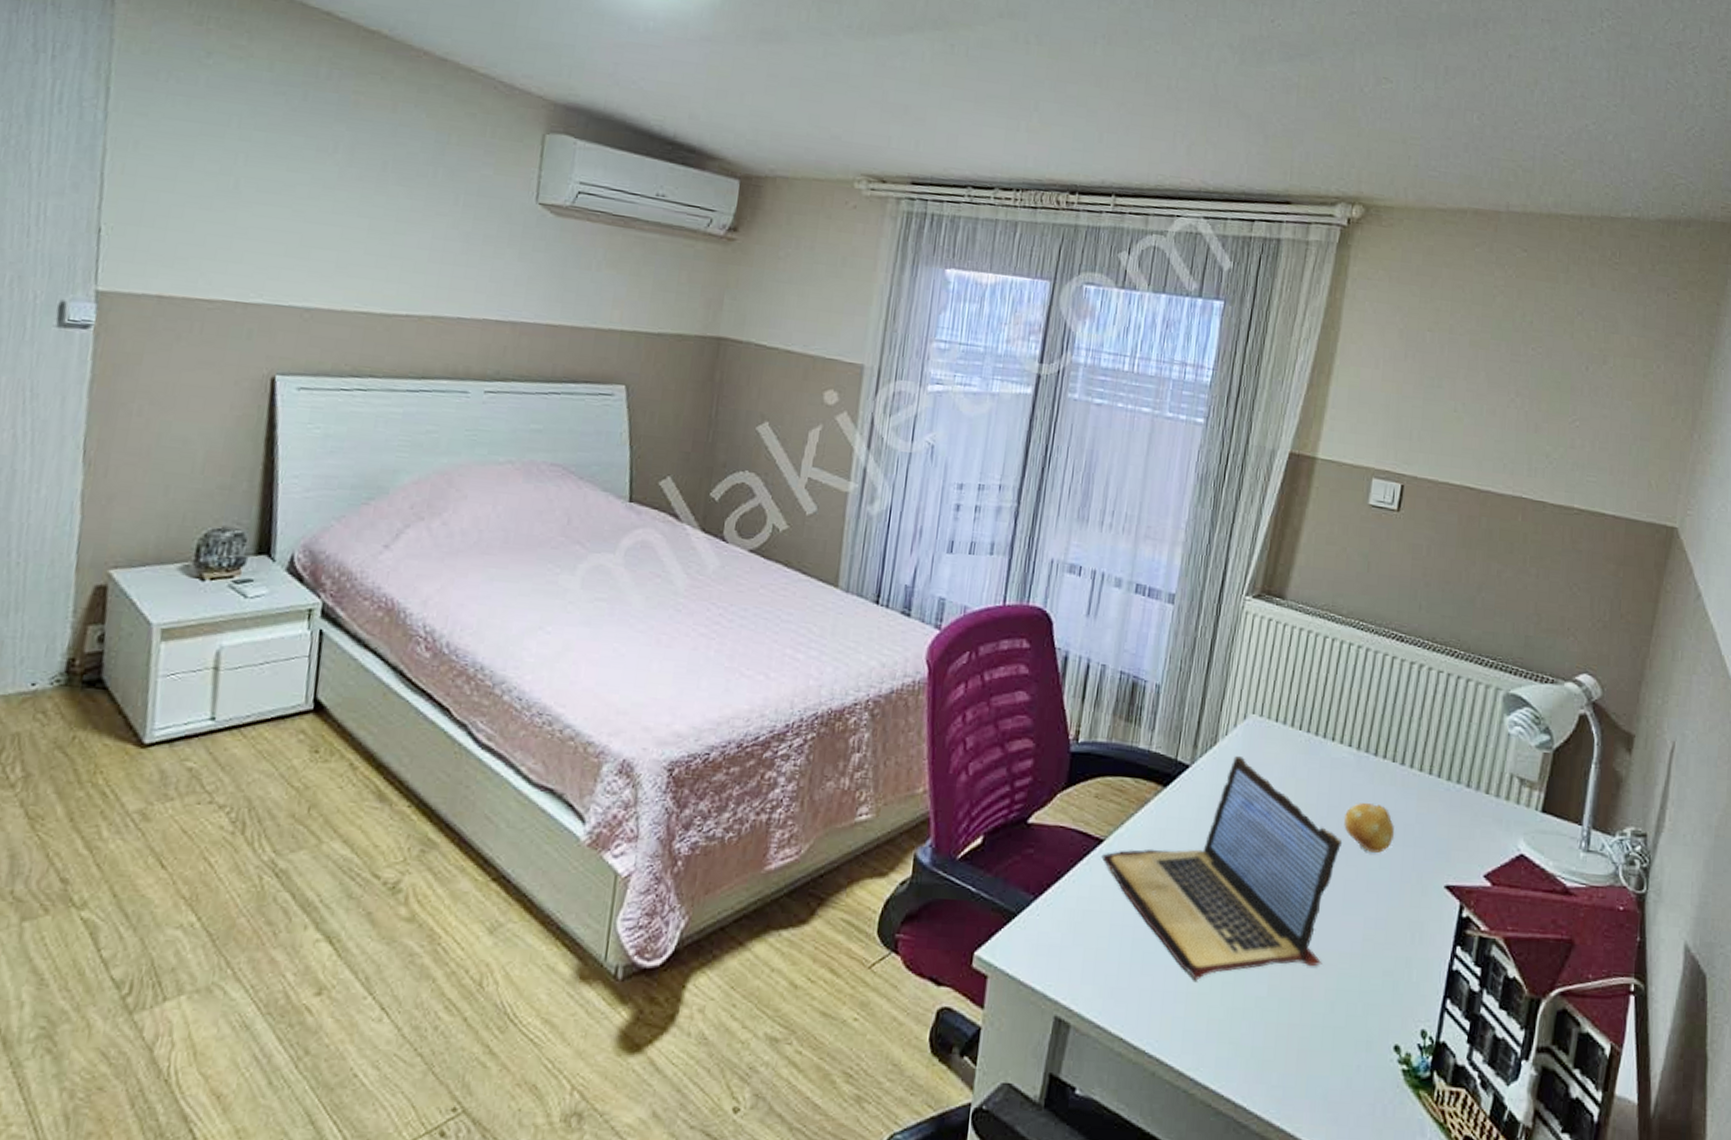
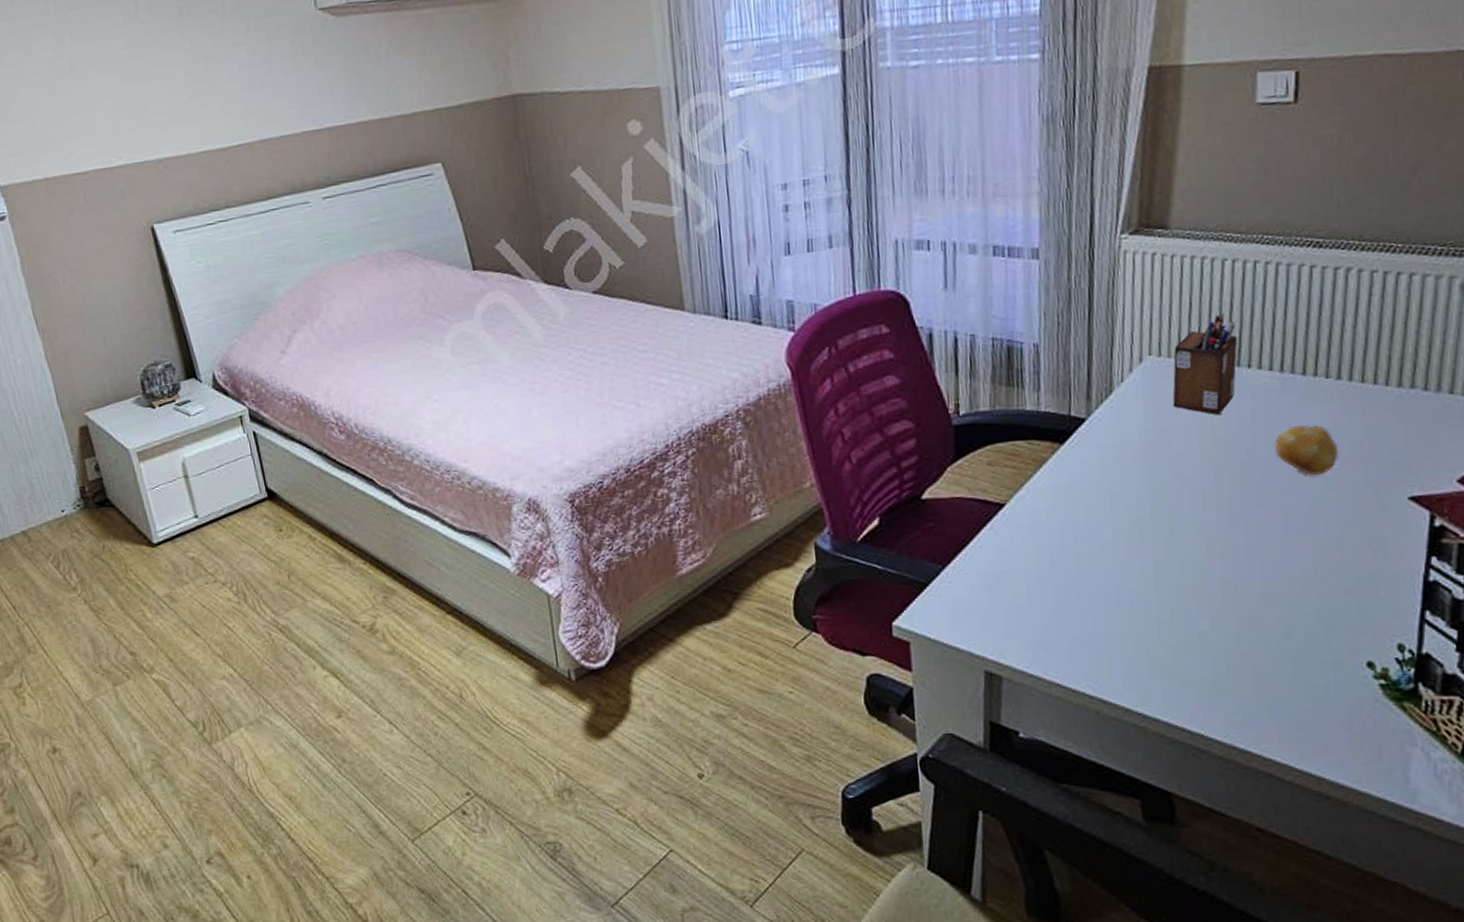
laptop: present [1101,756,1343,981] -> none [1005,401,1277,624]
desk organizer: none [1265,686,1328,782] -> present [1172,313,1238,415]

